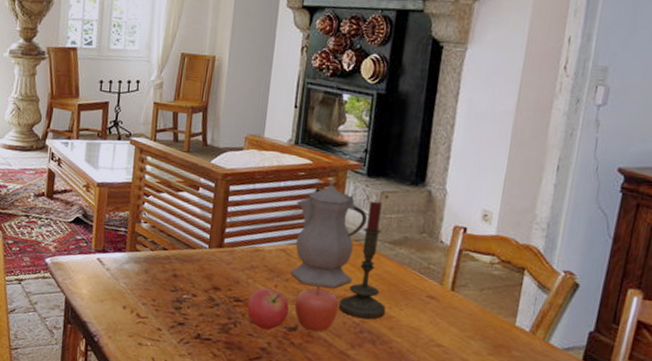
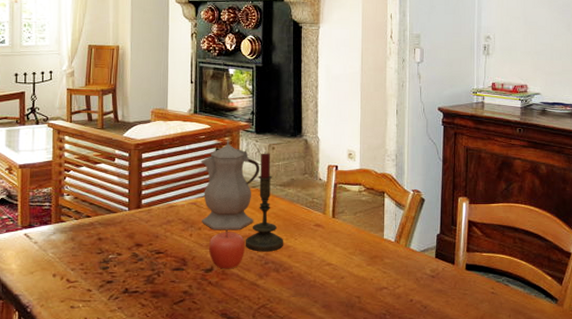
fruit: present [247,287,289,330] -> none [168,237,204,274]

